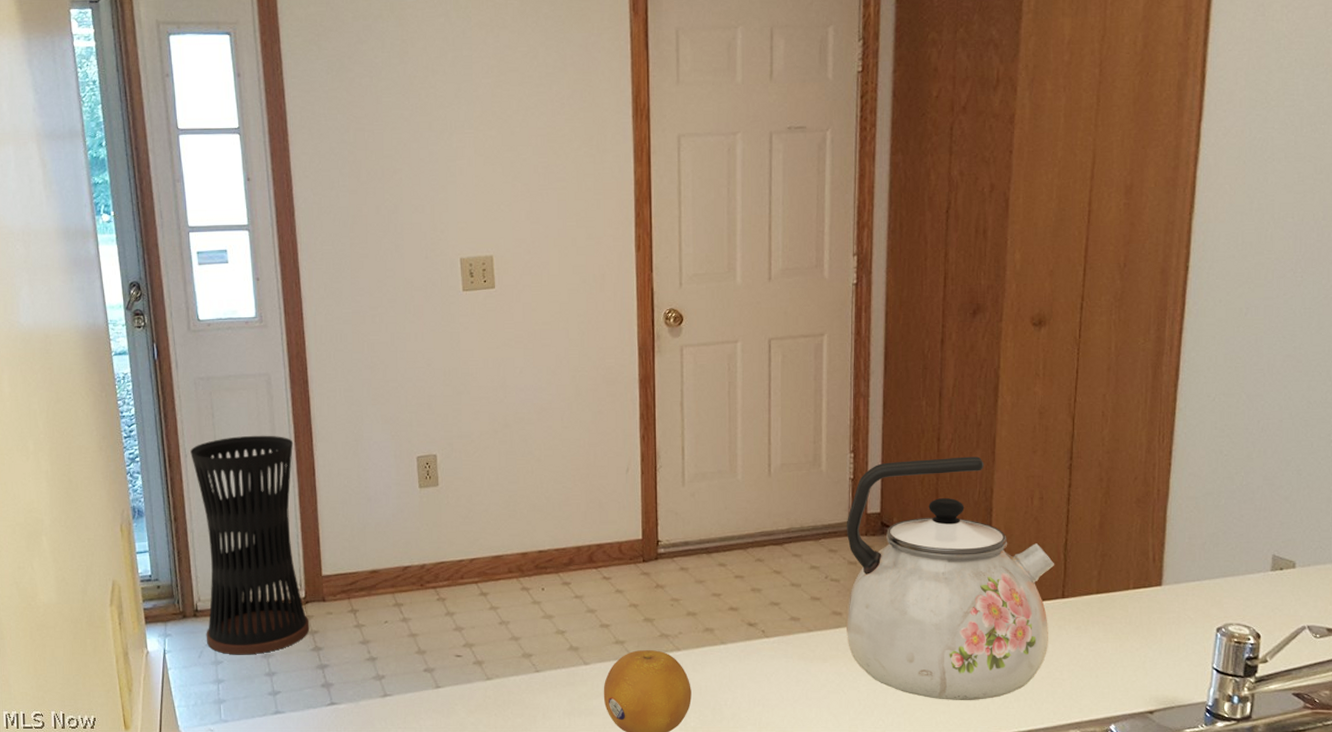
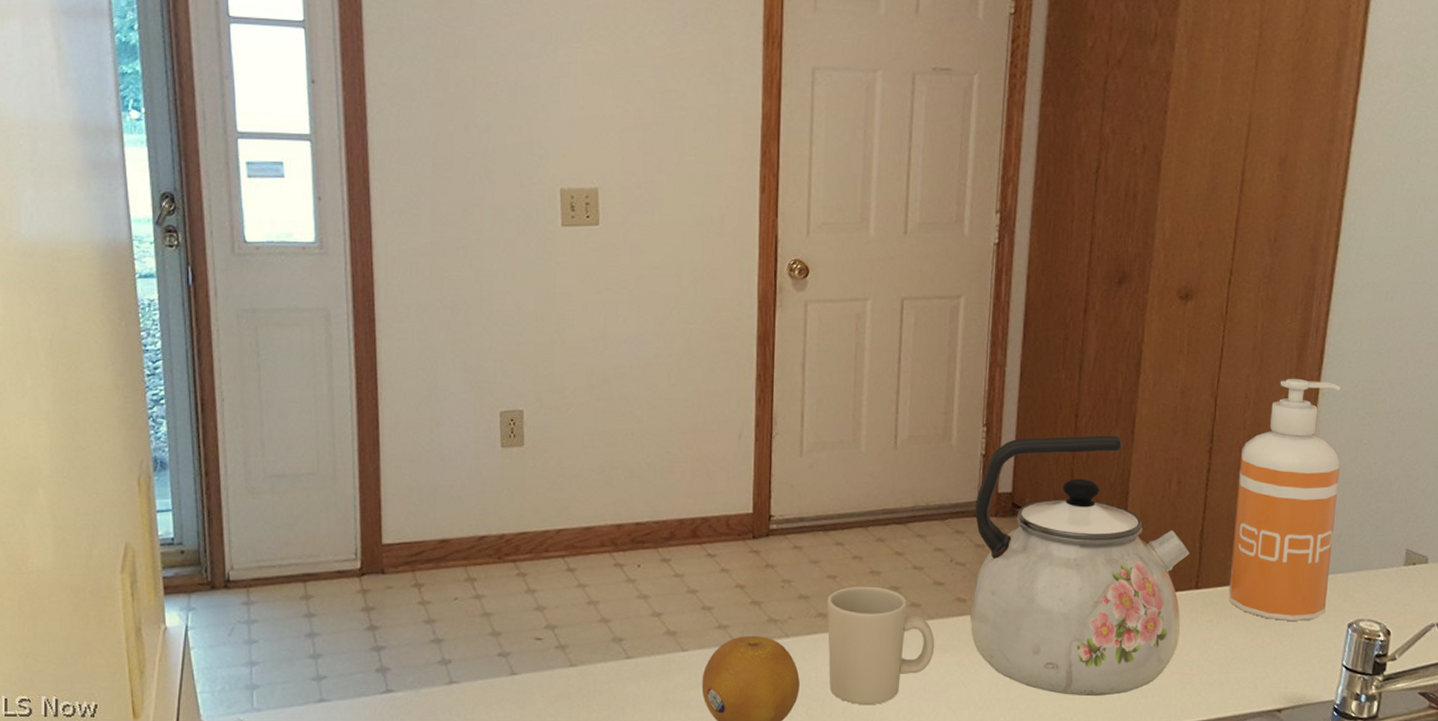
umbrella stand: present [190,435,310,655] -> none [228,379,365,634]
mug: none [713,602,815,711] -> present [827,586,935,704]
soap dispenser: none [1095,395,1200,626] -> present [1229,378,1341,621]

